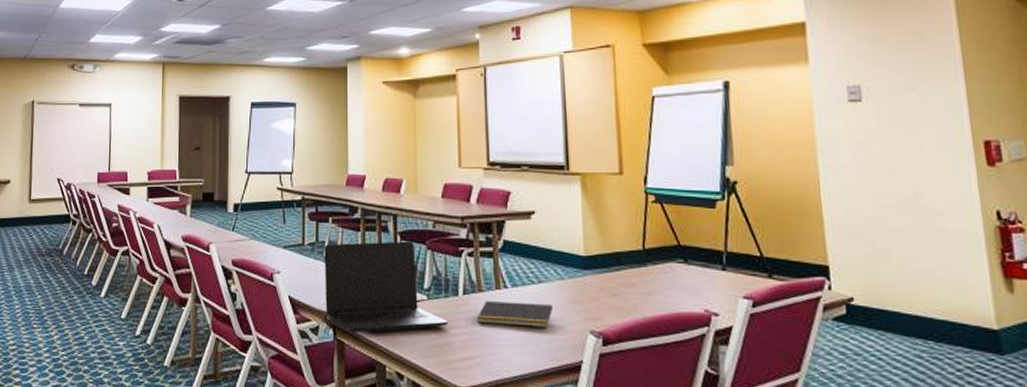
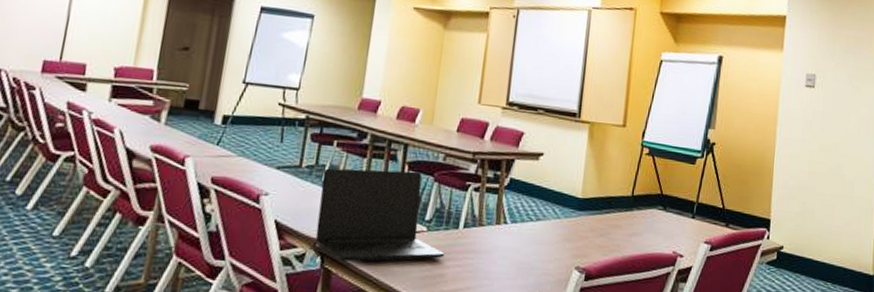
notepad: present [477,301,553,327] -> none [473,235,546,262]

